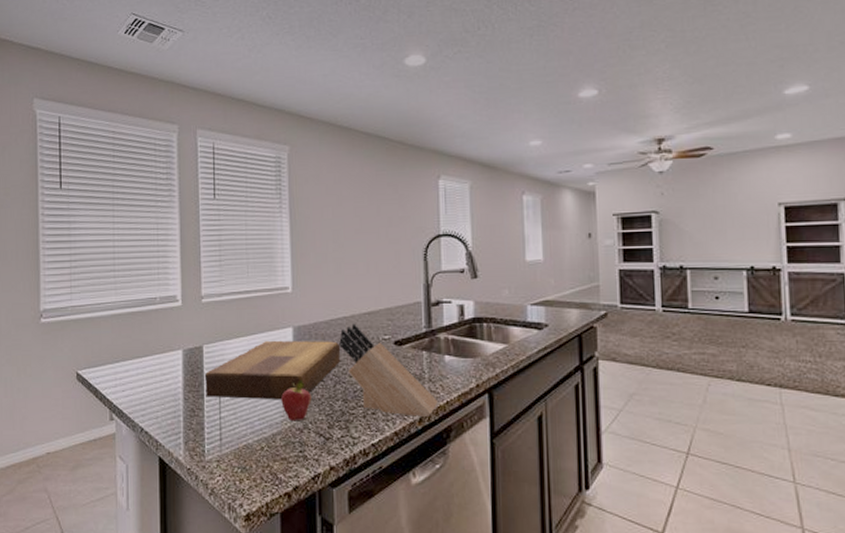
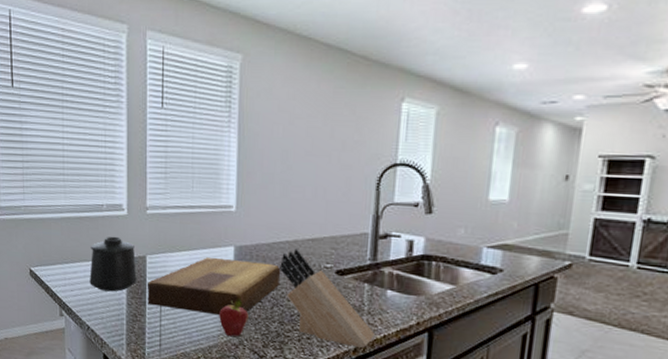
mug: none [143,329,193,388] -> present [90,236,137,292]

